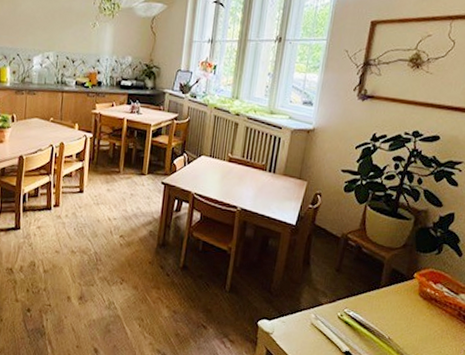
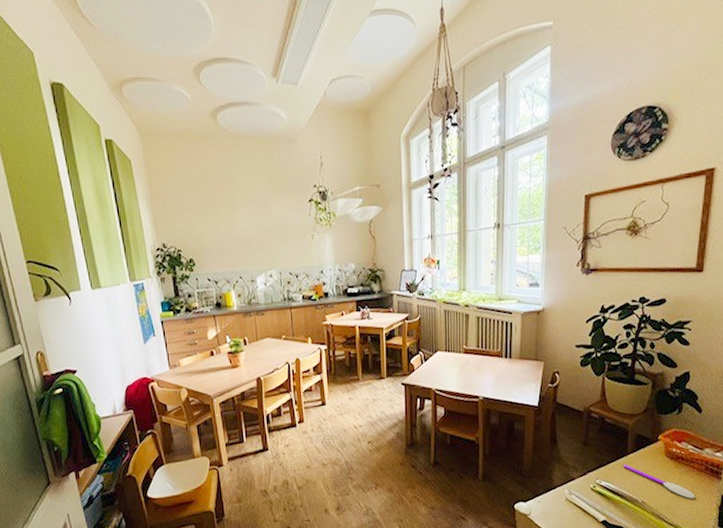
spoon: none [373,297,445,343] -> present [622,464,696,499]

